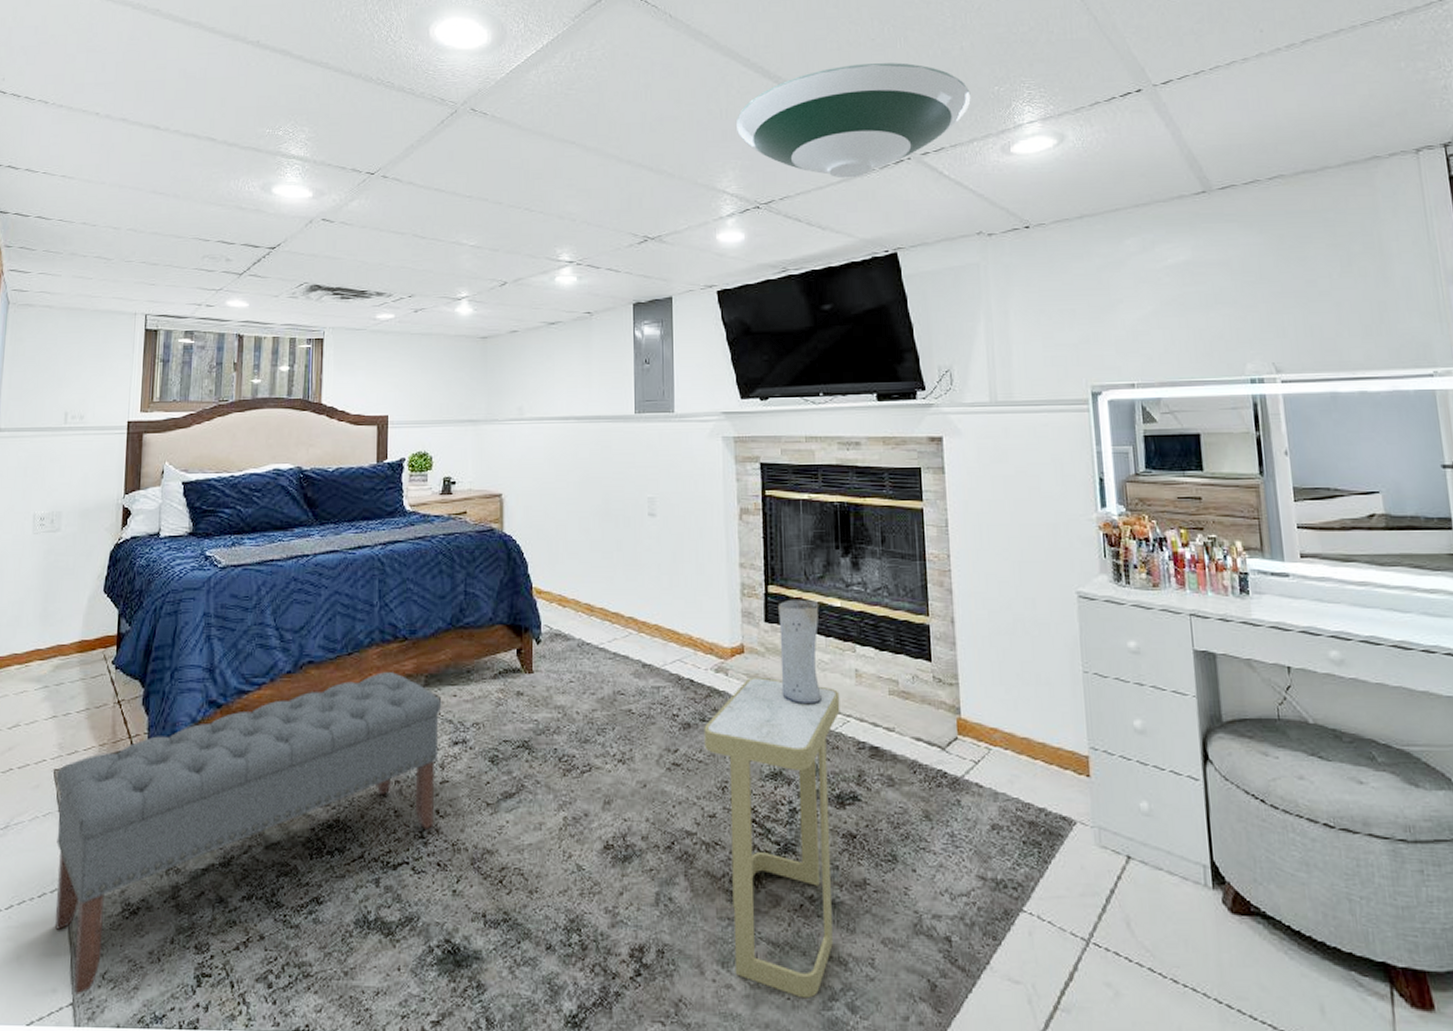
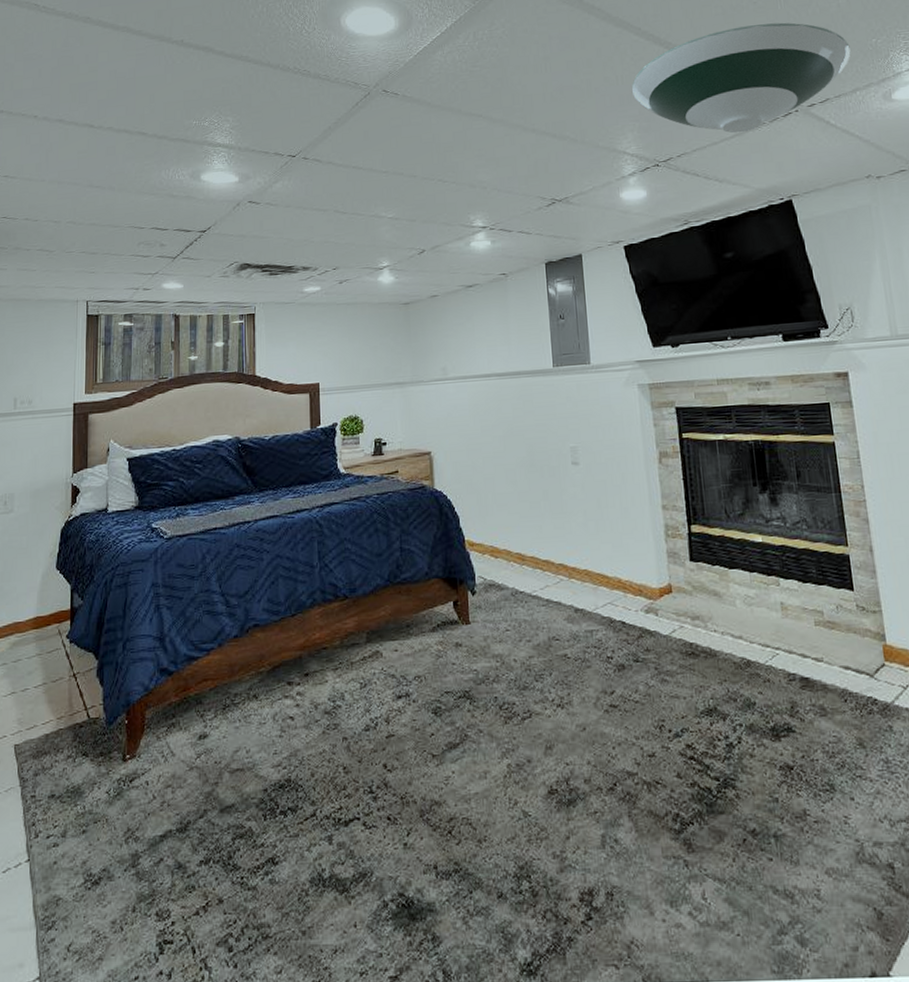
bench: present [54,672,442,995] -> none [17,631,384,968]
side table: present [704,677,840,999] -> none [638,615,778,934]
vase: present [777,599,822,703] -> none [701,537,750,639]

